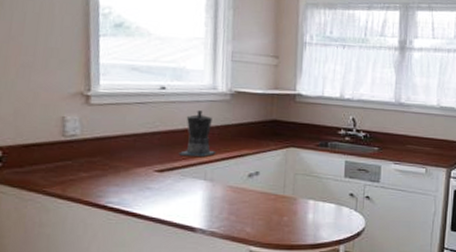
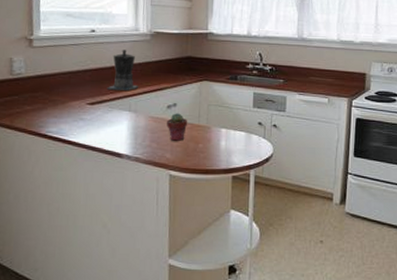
potted succulent: none [247,182,272,214] -> present [167,113,188,141]

